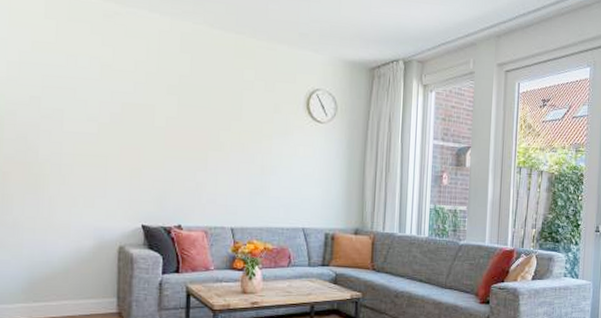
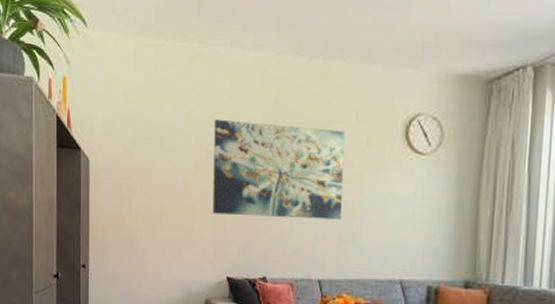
wall art: none [127,76,255,175] -> present [212,119,345,219]

